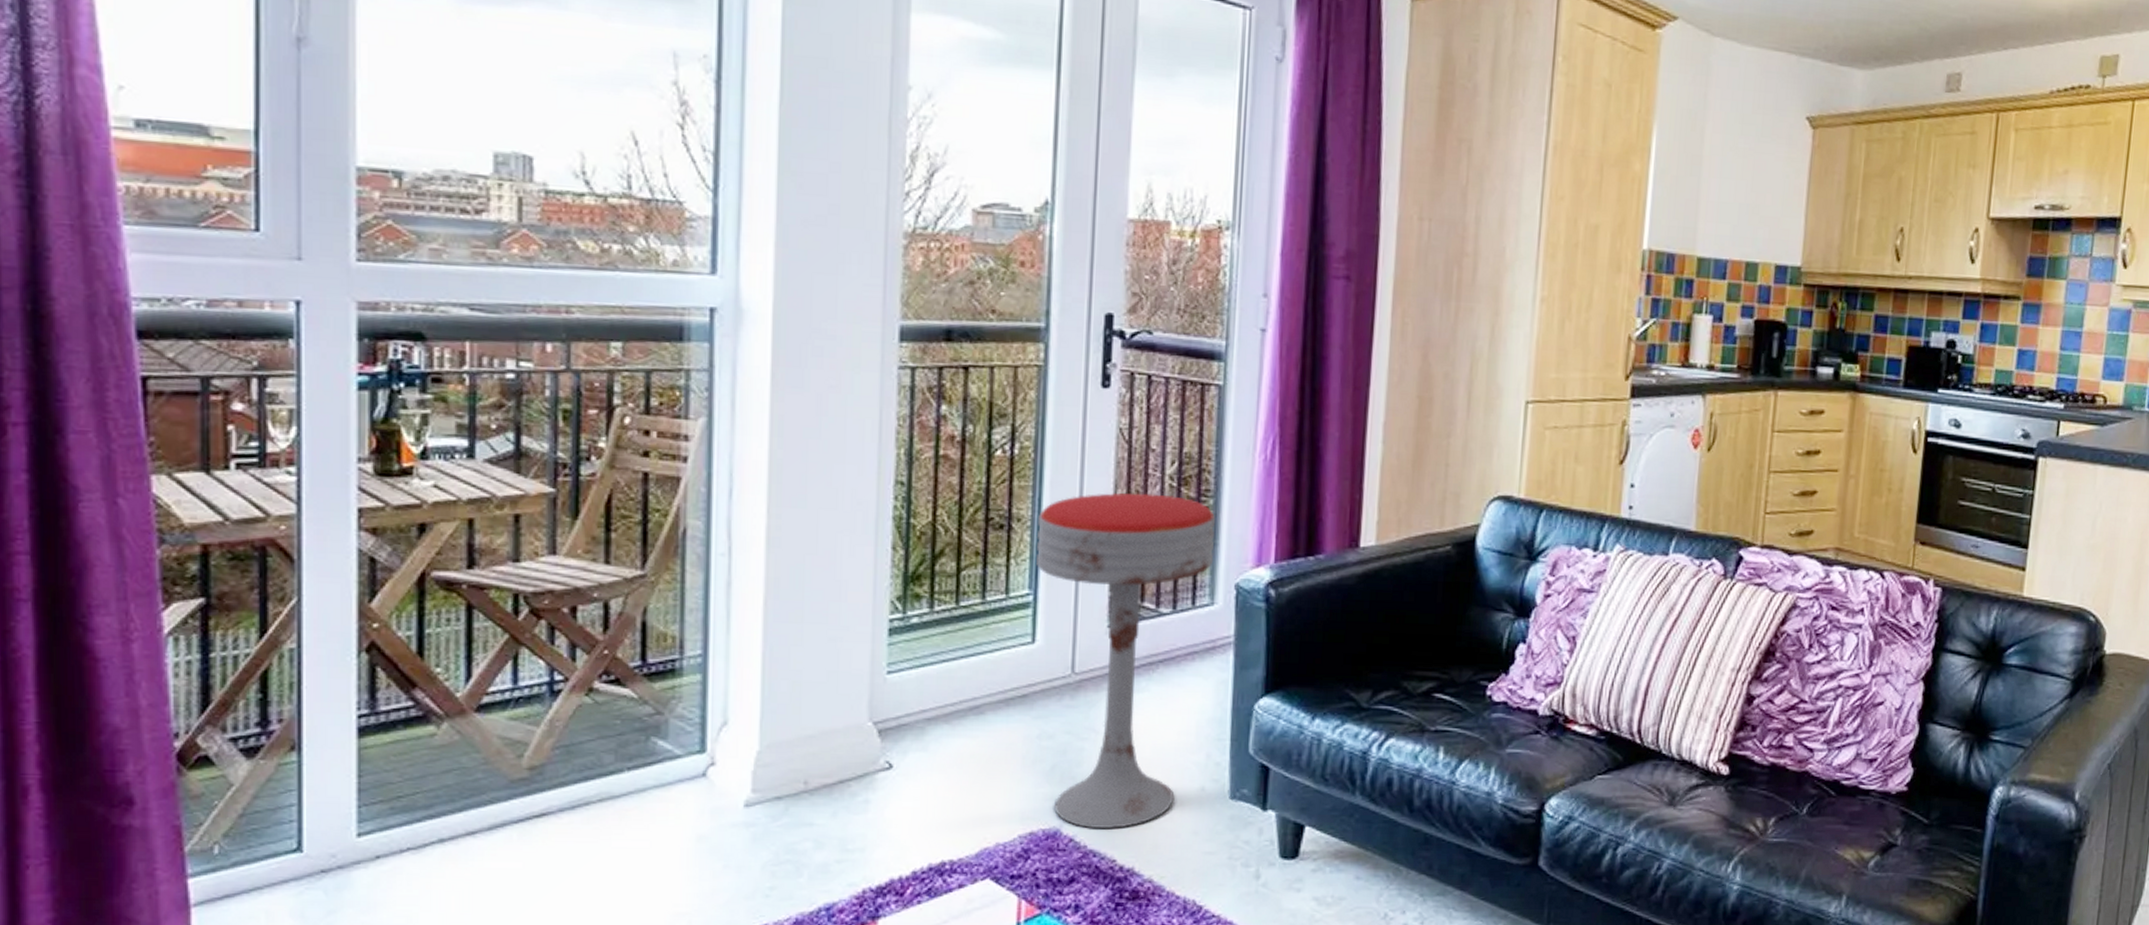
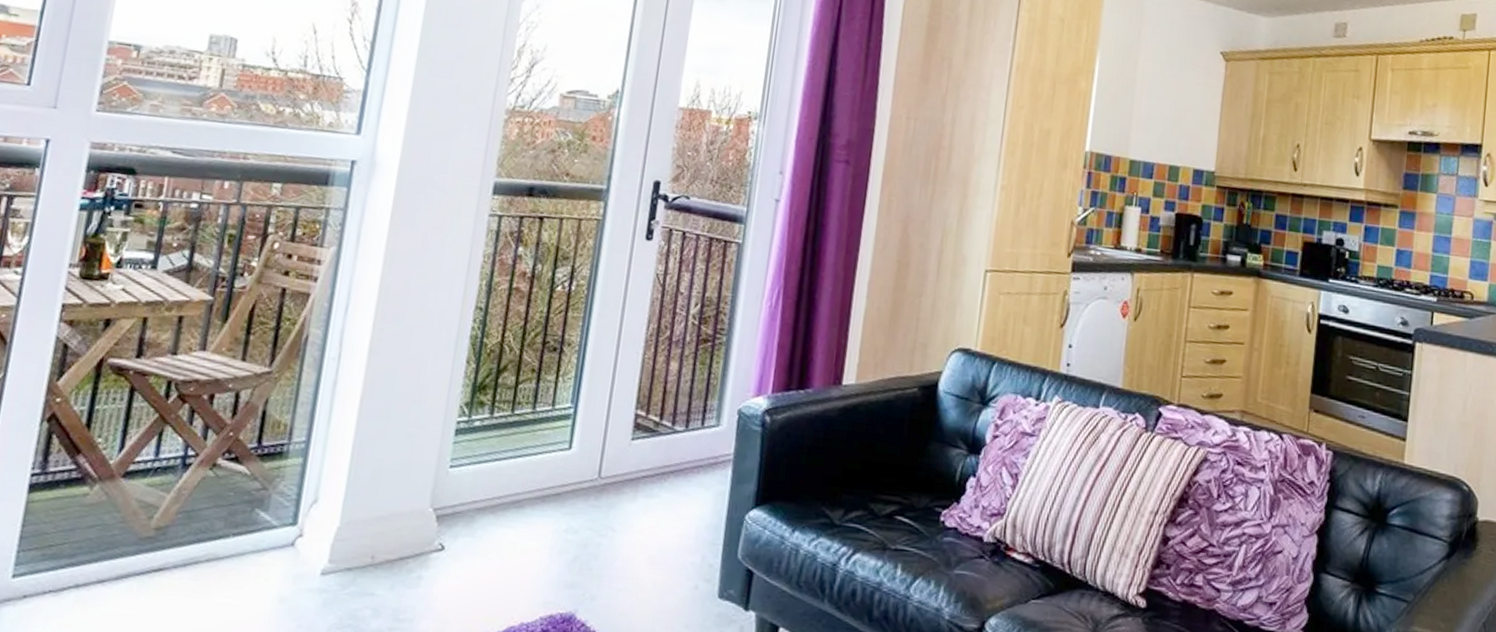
bar stool: present [1036,492,1215,829] -> none [571,326,727,617]

